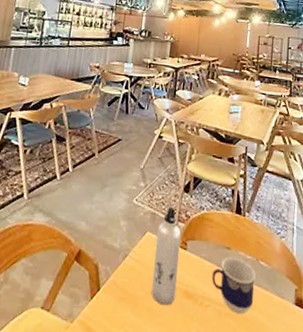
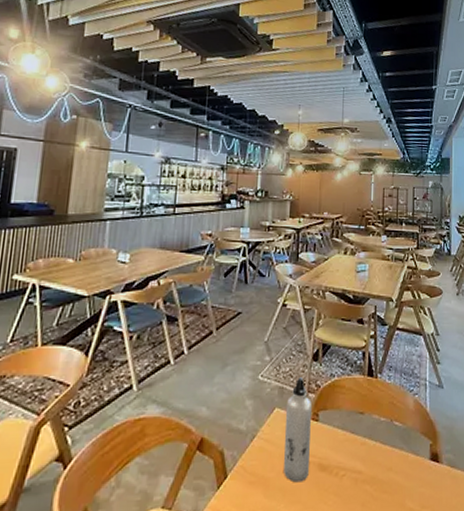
cup: present [212,256,256,315] -> none [346,421,390,479]

